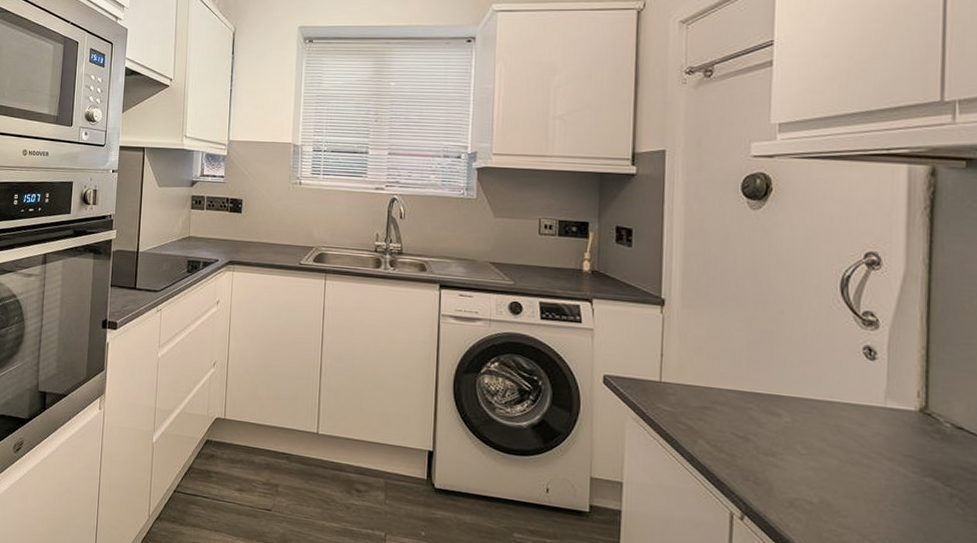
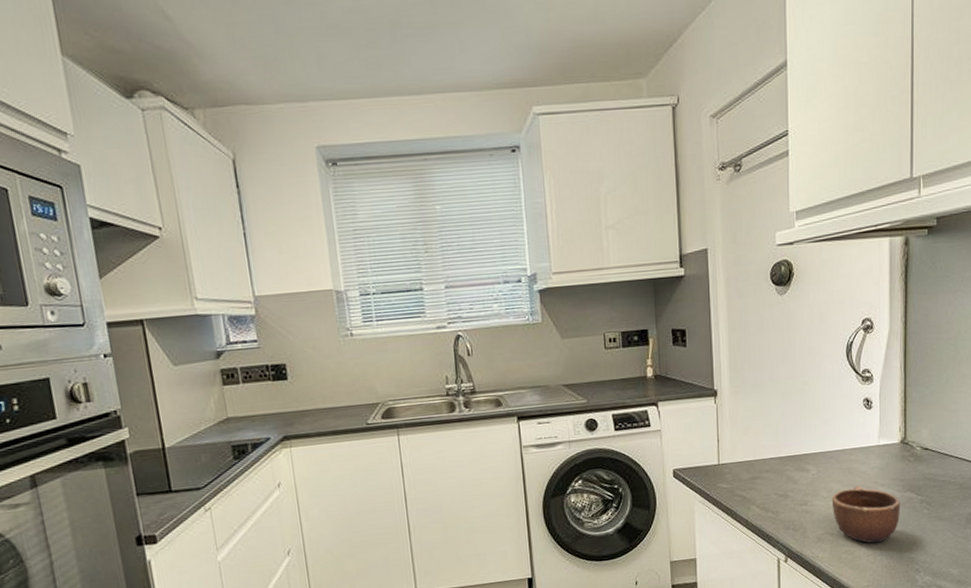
mug: none [811,450,917,534] -> present [831,485,900,544]

